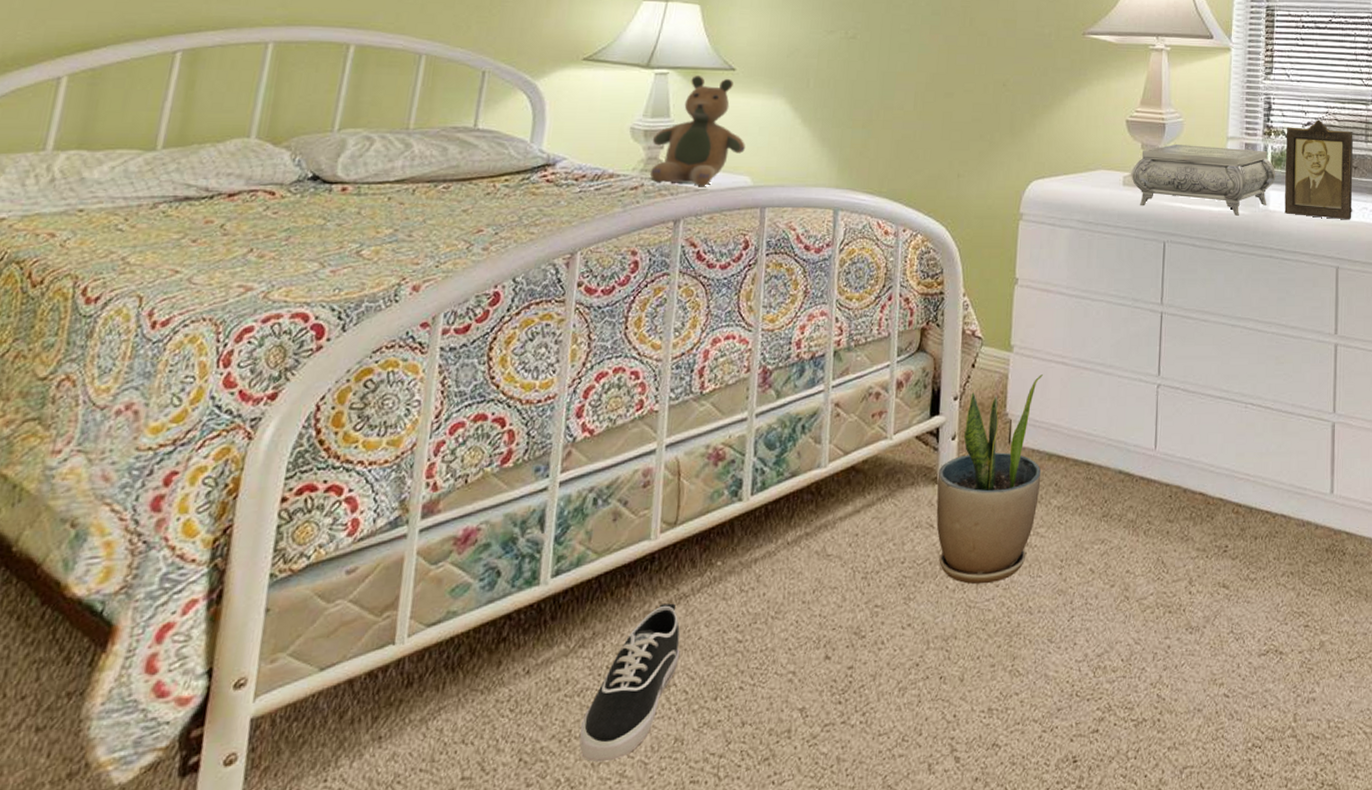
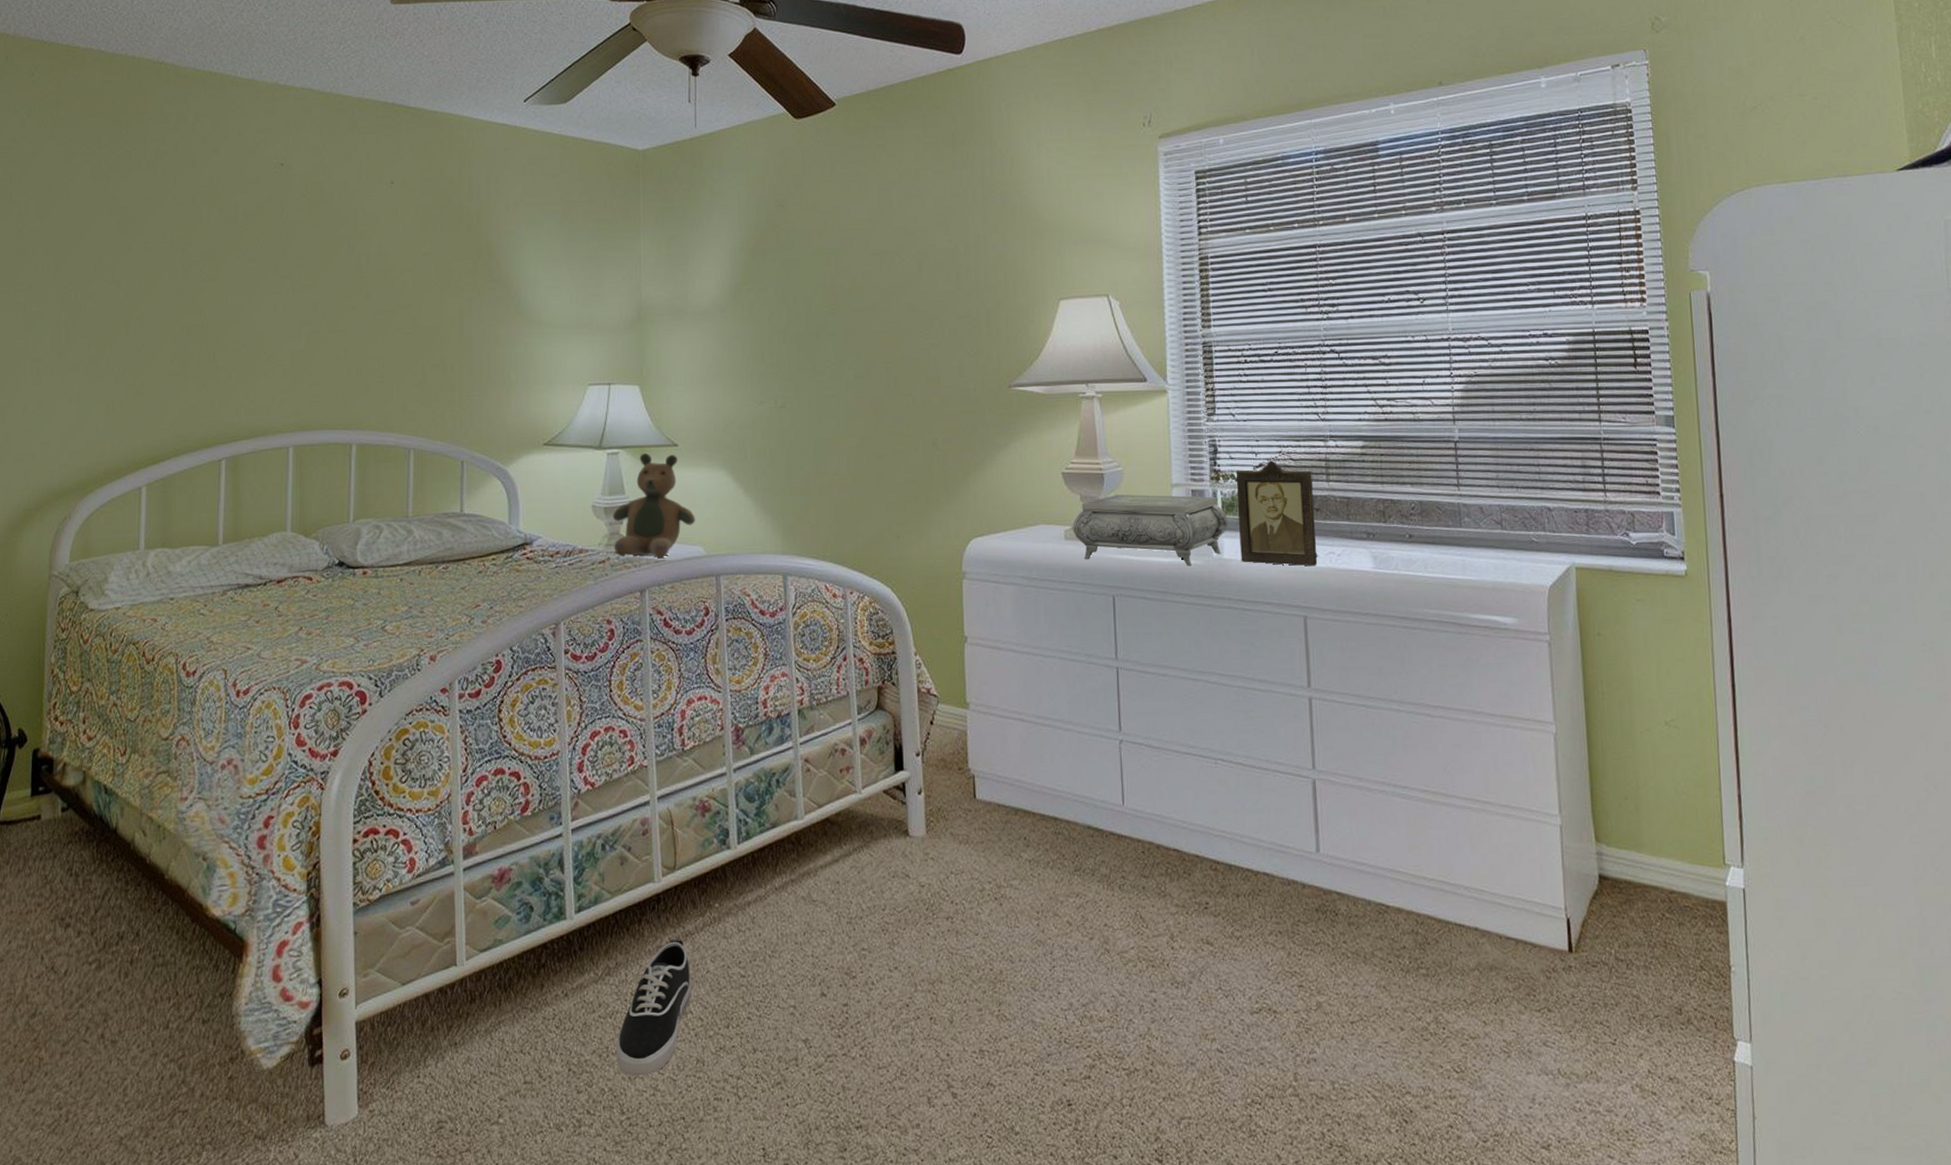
potted plant: present [936,374,1043,584] -> none [908,731,1010,931]

